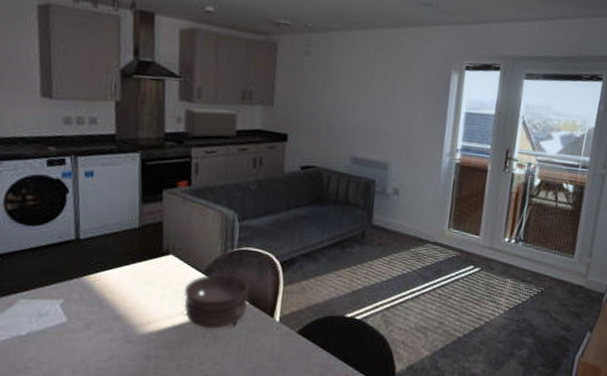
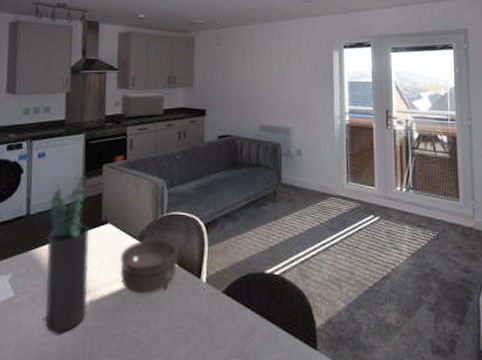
vase: none [100,194,150,360] -> present [44,170,89,333]

